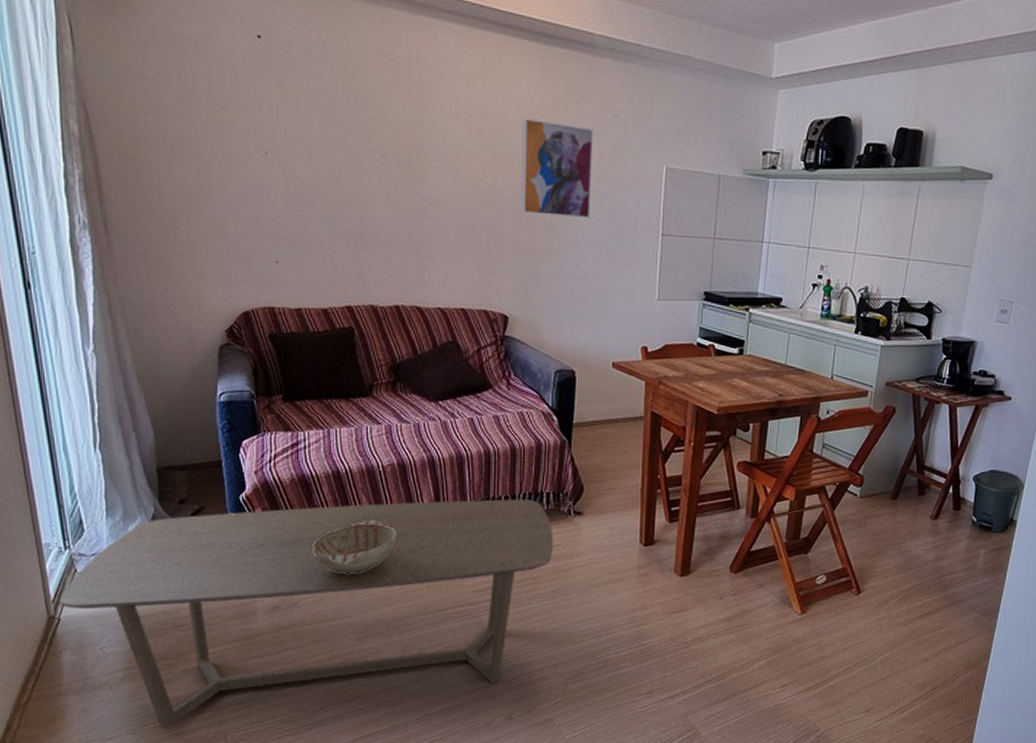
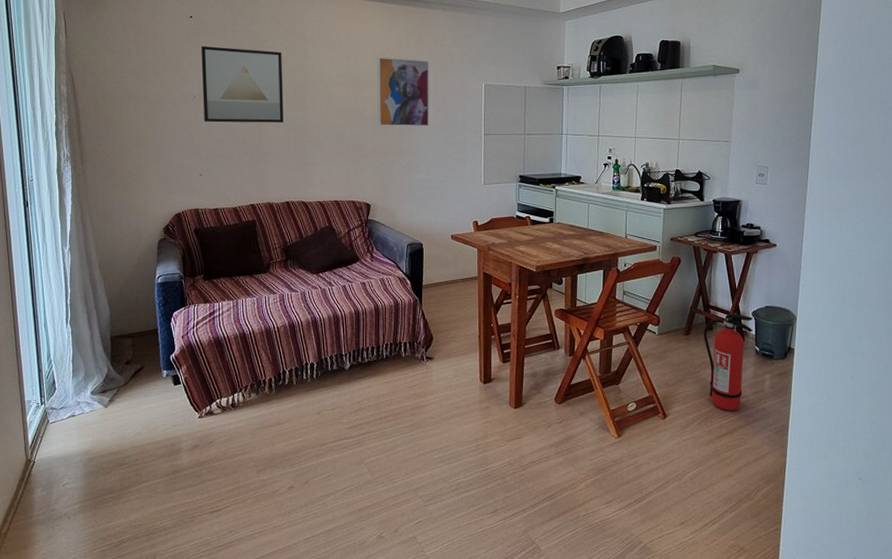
coffee table: present [59,499,554,728] -> none [35,348,411,552]
wall art: none [275,80,392,198] -> present [201,45,284,123]
decorative bowl: present [312,520,398,574] -> none [224,371,289,416]
fire extinguisher: none [913,476,973,589] -> present [703,313,753,411]

